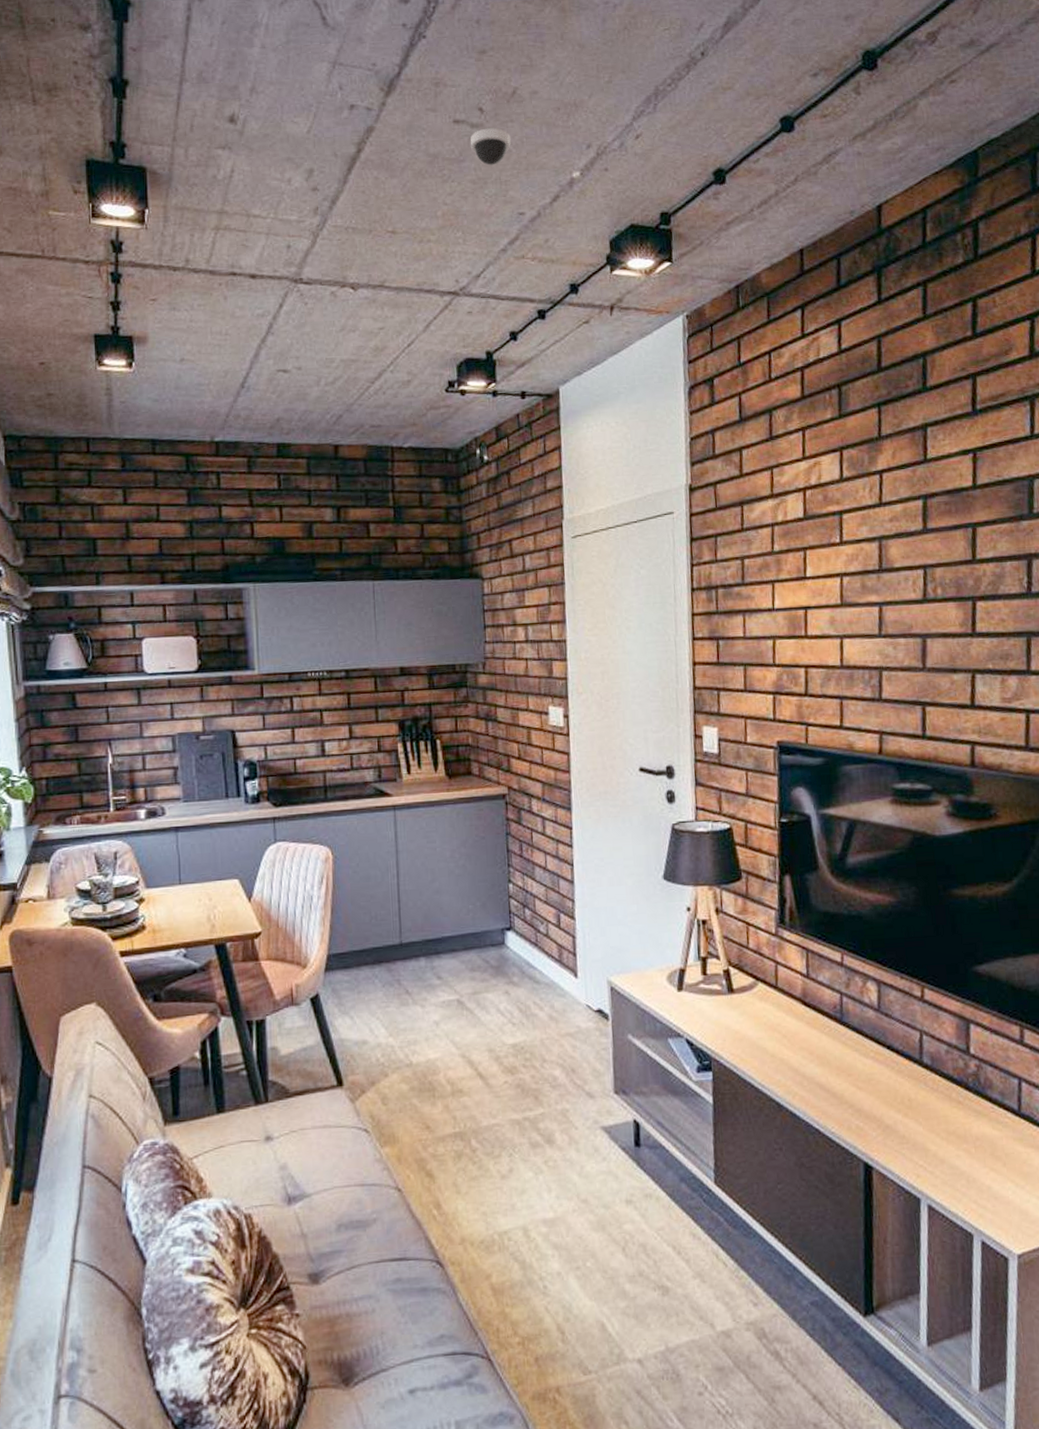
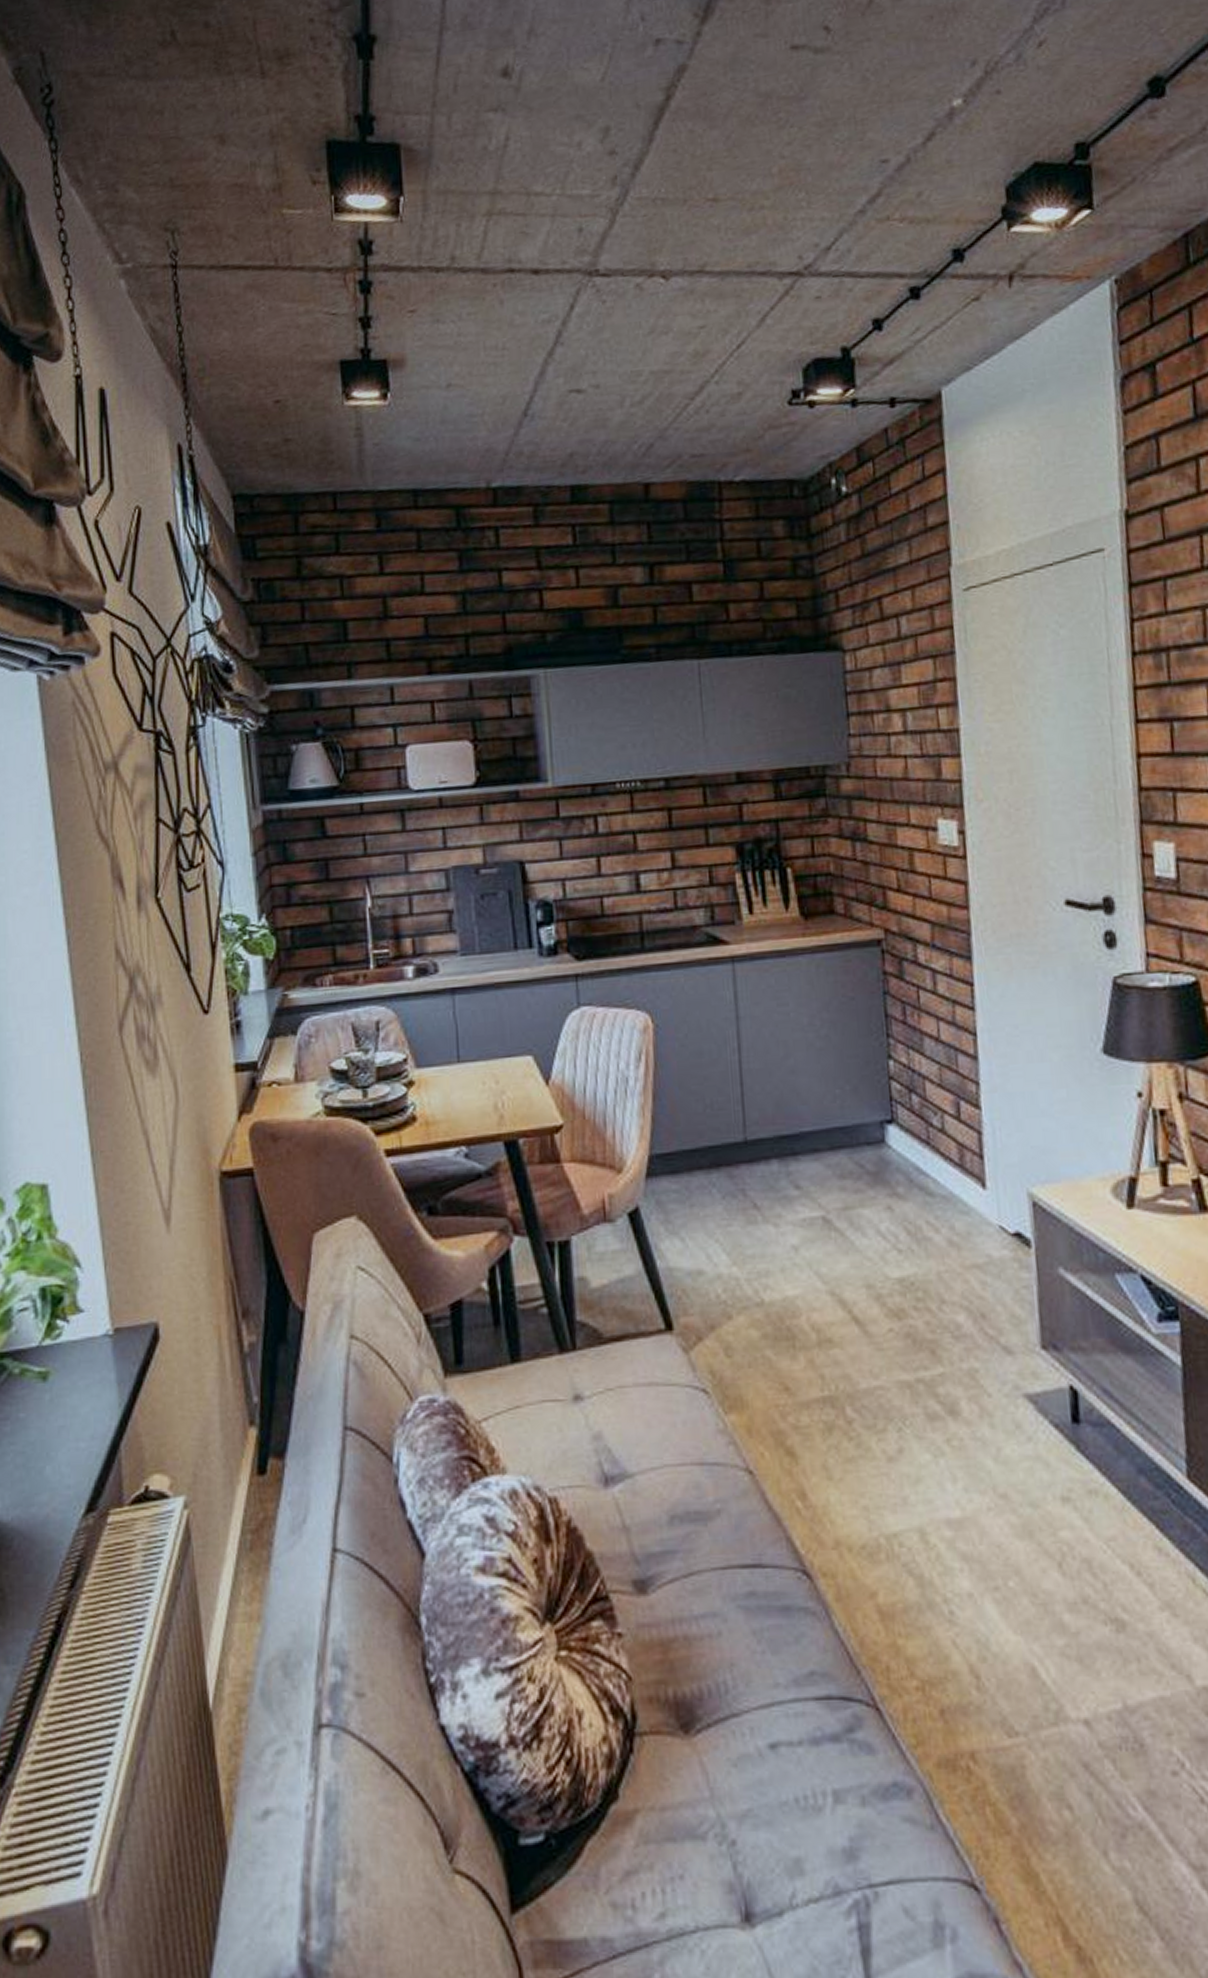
dome security camera: present [470,128,511,166] -> none [813,50,868,101]

